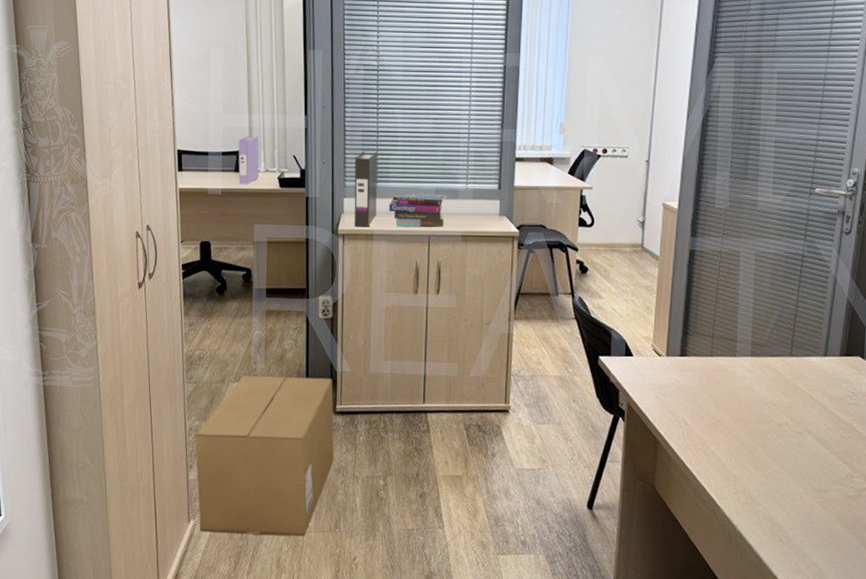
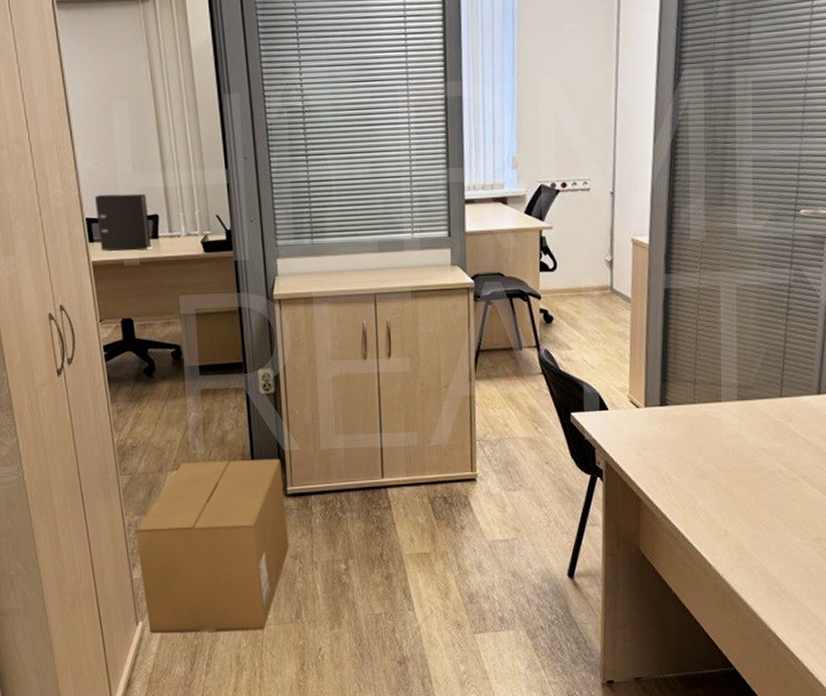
binder: none [186,130,233,182] -> present [94,193,151,251]
binder: present [238,135,260,185] -> none [153,195,181,252]
binder: present [354,151,378,227] -> none [286,204,314,290]
books: present [389,192,447,227] -> none [327,246,392,286]

